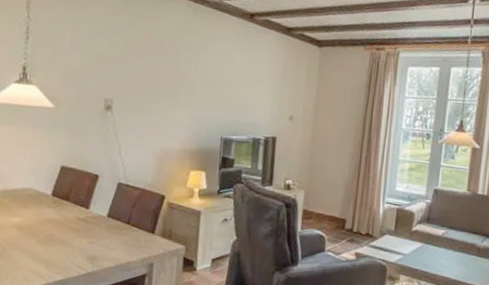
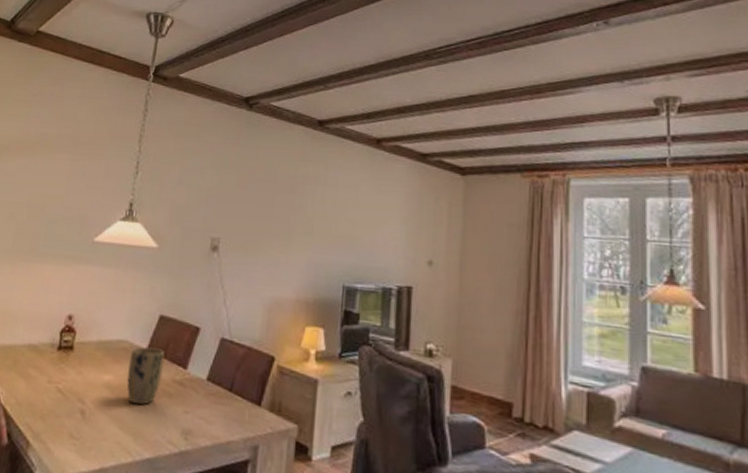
plant pot: none [34,193,68,240] -> present [126,346,165,405]

